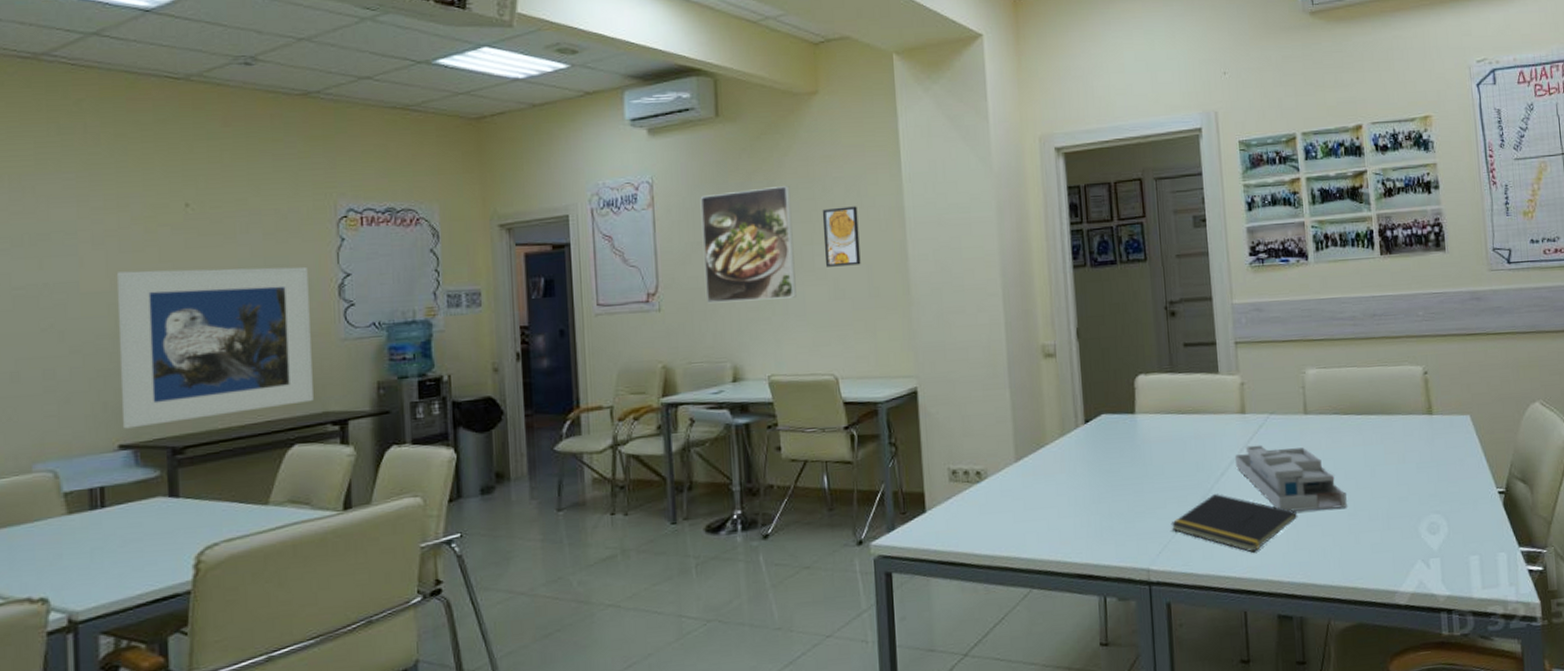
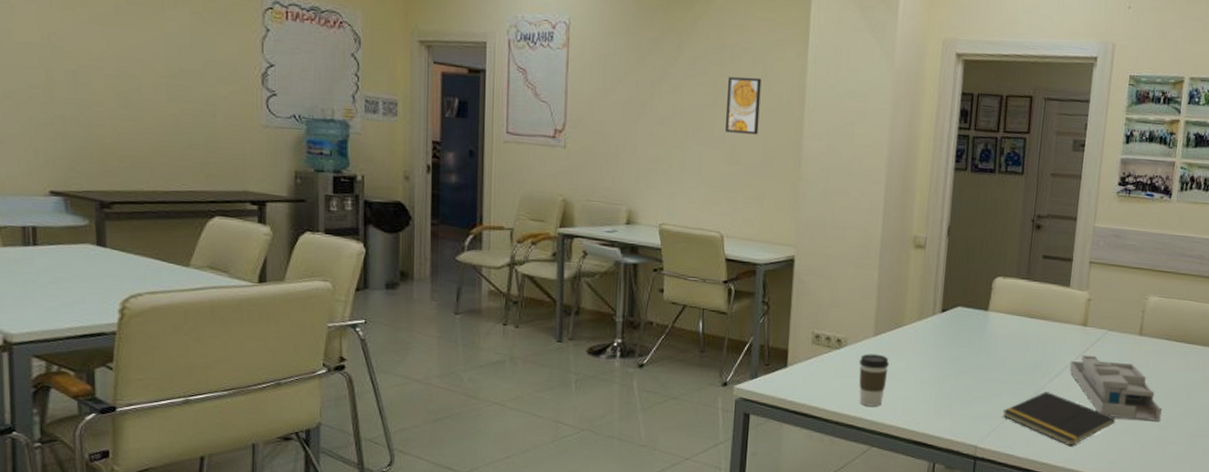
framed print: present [116,266,314,429] -> none [47,26,234,180]
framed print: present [700,186,797,304] -> none [610,44,700,156]
coffee cup: none [1003,481,1037,543] -> present [859,354,889,407]

